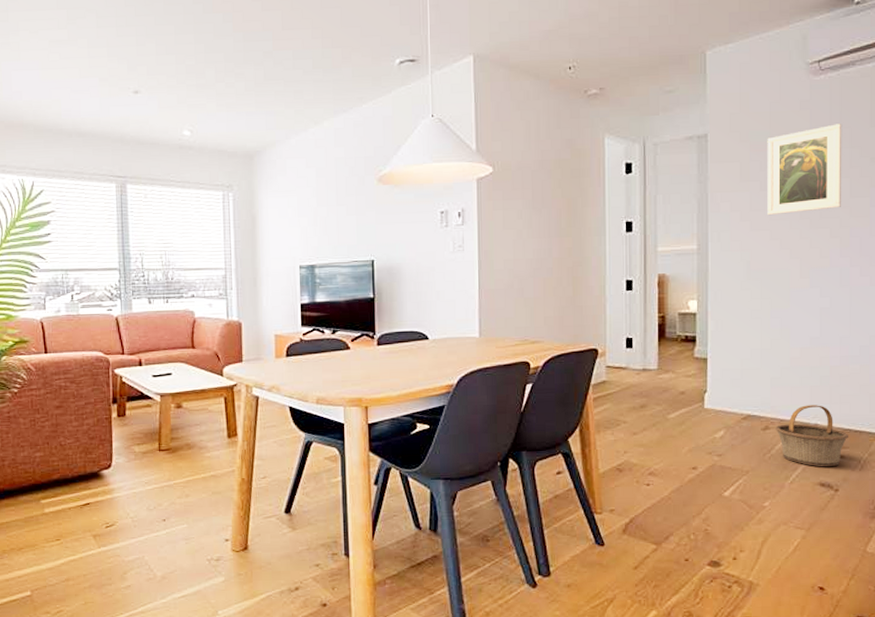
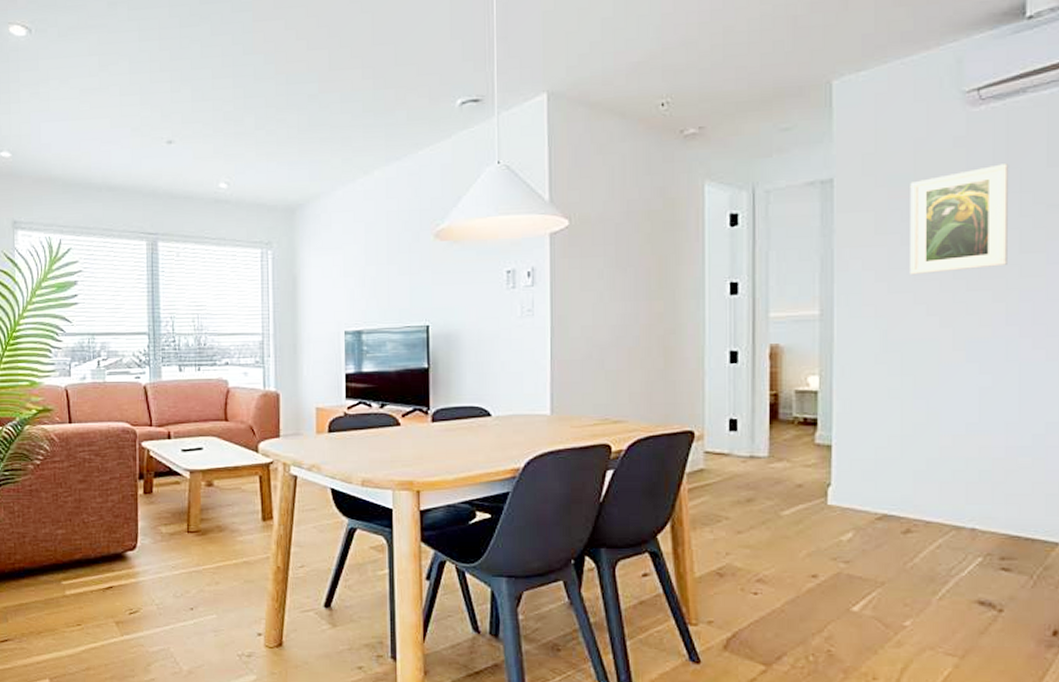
basket: present [775,405,848,467] -> none [920,505,1016,582]

